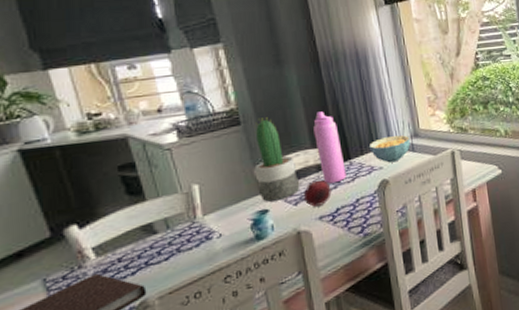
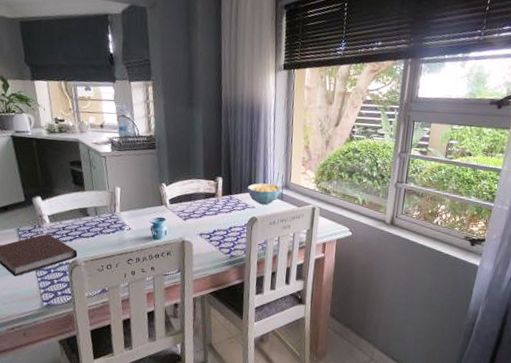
potted cactus: present [254,117,300,202] -> none [159,147,191,214]
fruit: present [303,180,332,207] -> none [191,204,213,225]
water bottle: present [313,111,347,184] -> none [207,151,226,211]

